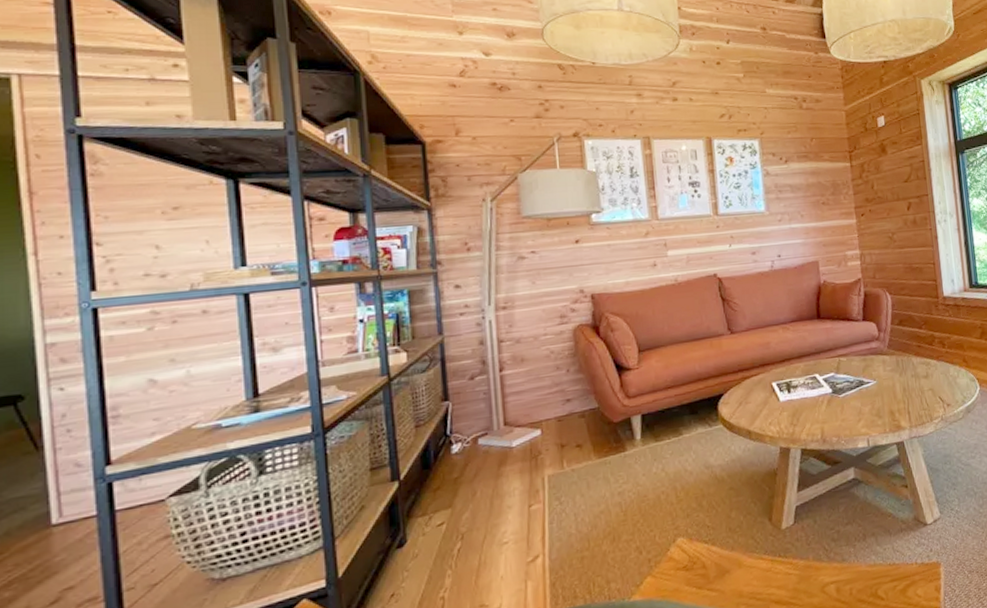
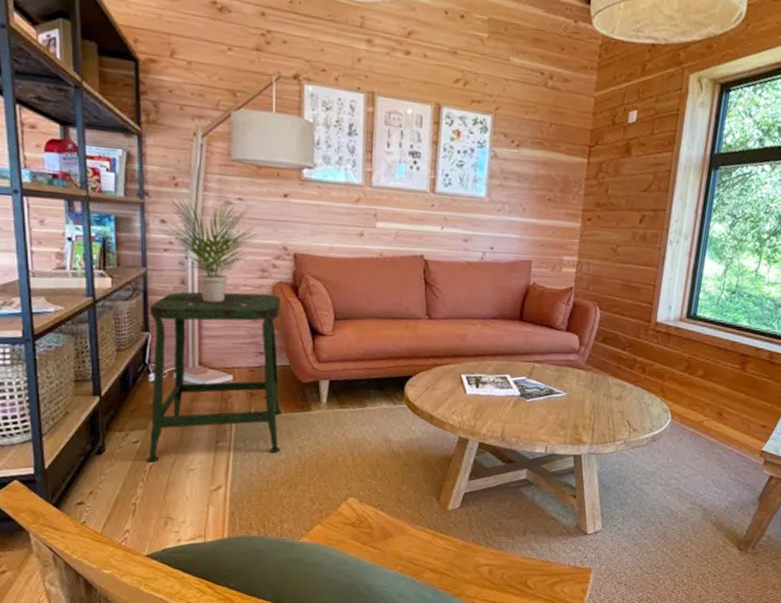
stool: none [448,338,599,545] -> present [147,291,282,463]
potted plant: none [454,257,554,359] -> present [160,198,258,303]

